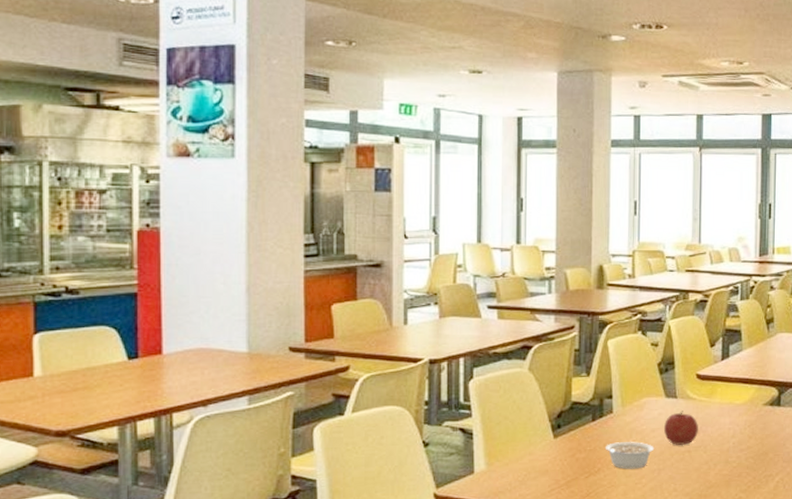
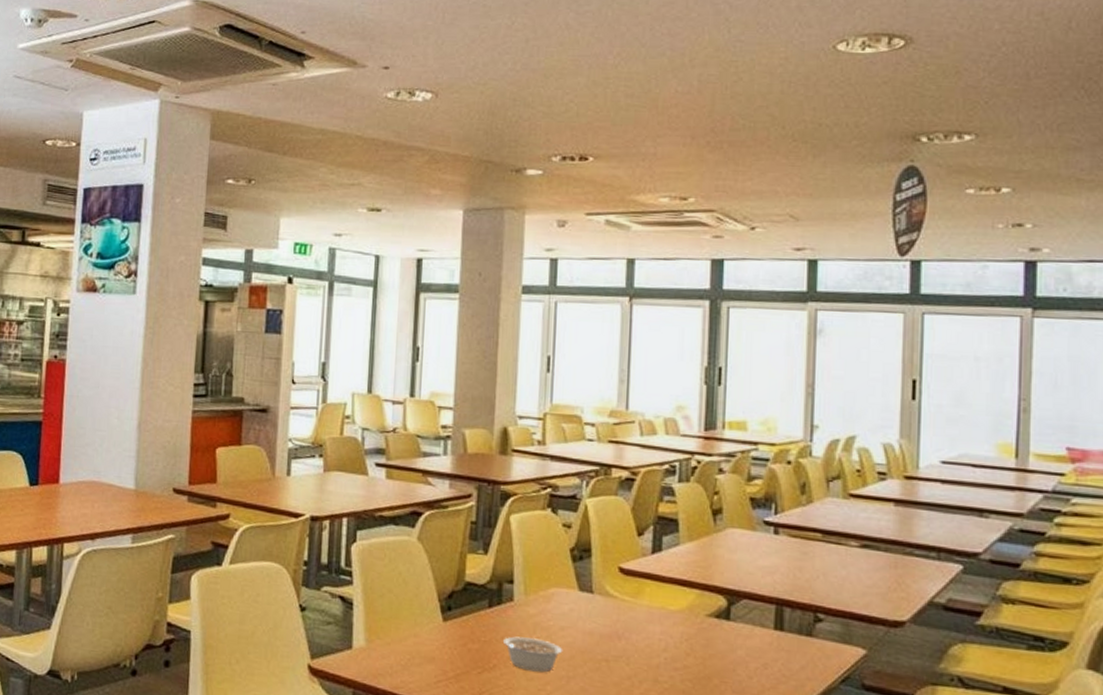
fruit: present [663,411,698,446] -> none [575,609,620,653]

